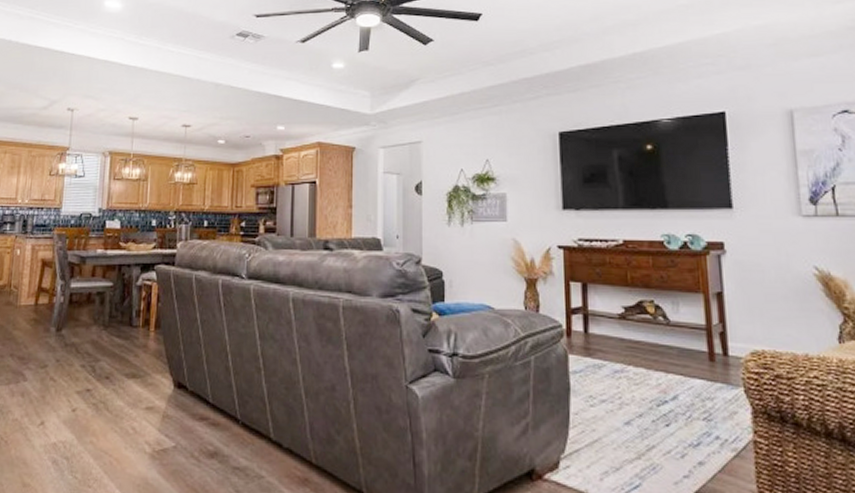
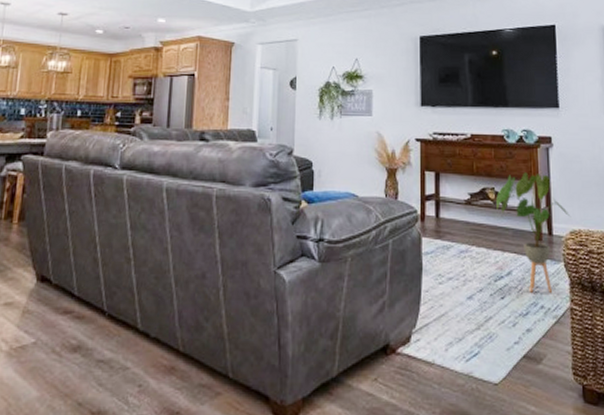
house plant: none [656,283,750,422] -> present [496,172,570,293]

